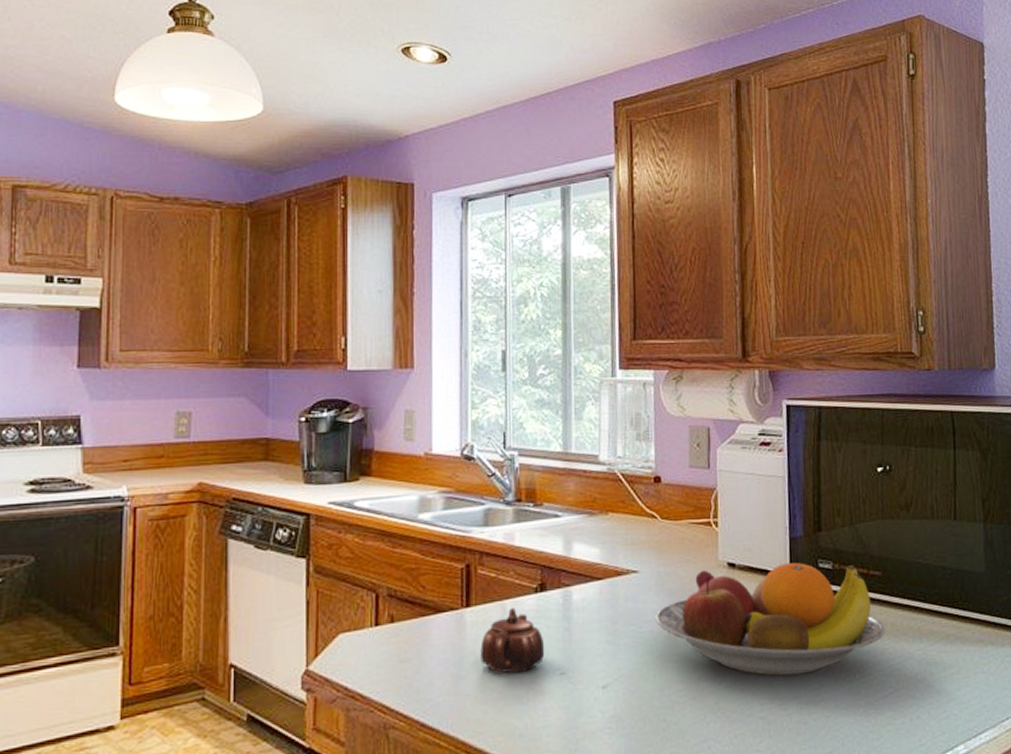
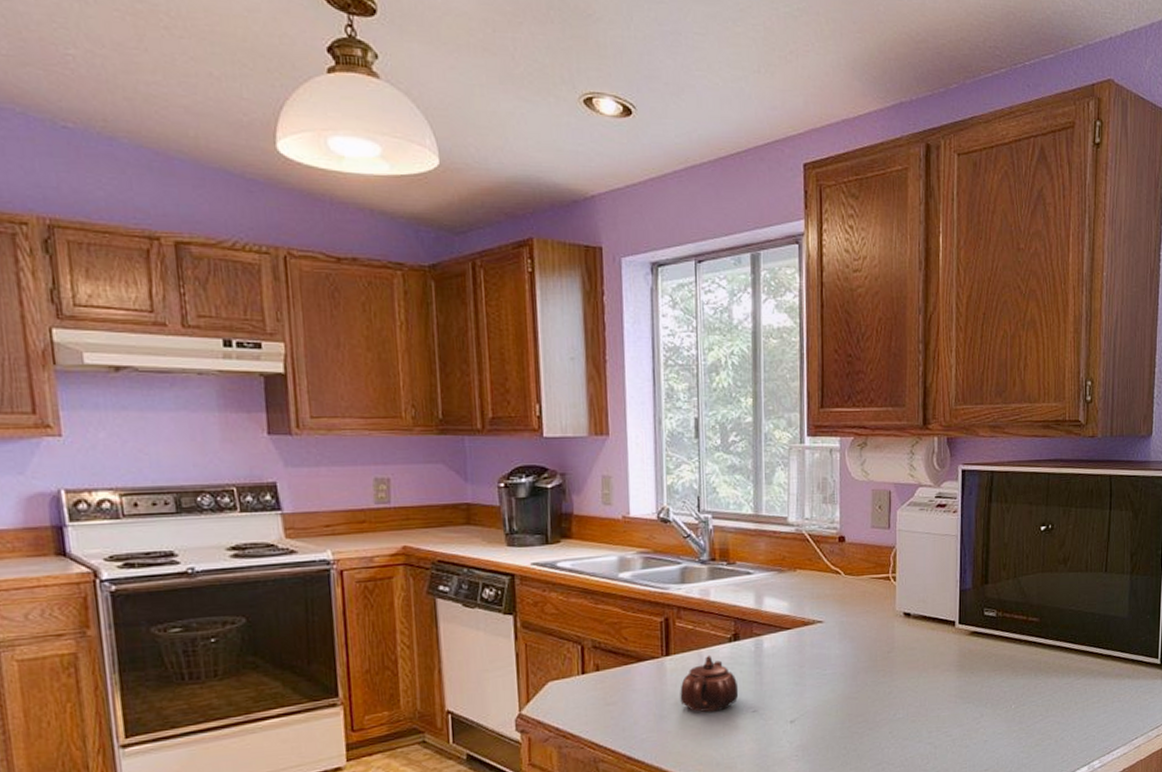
fruit bowl: present [655,563,885,676] -> none [838,611,1039,709]

